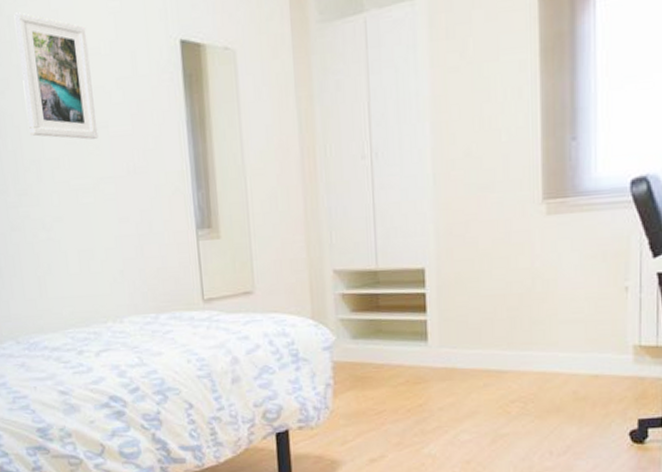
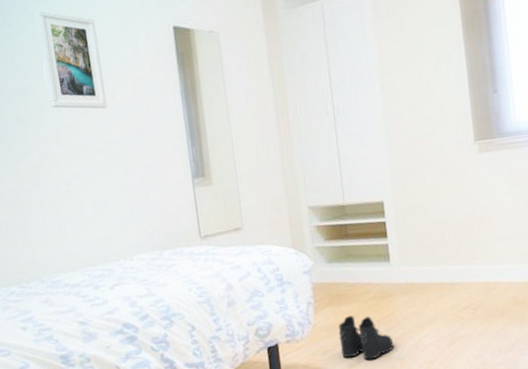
boots: none [360,402,425,455] -> present [338,316,394,360]

